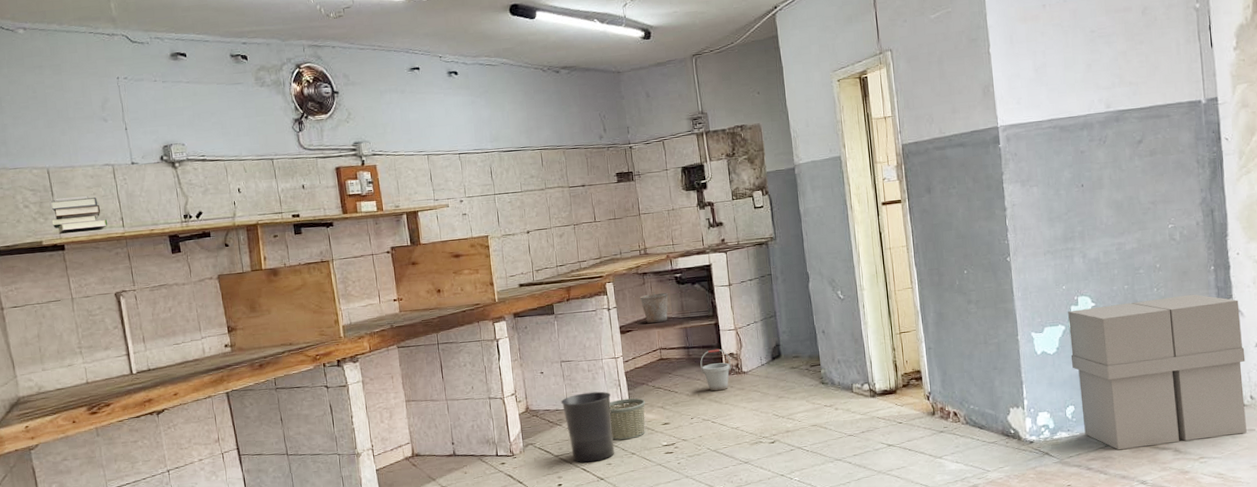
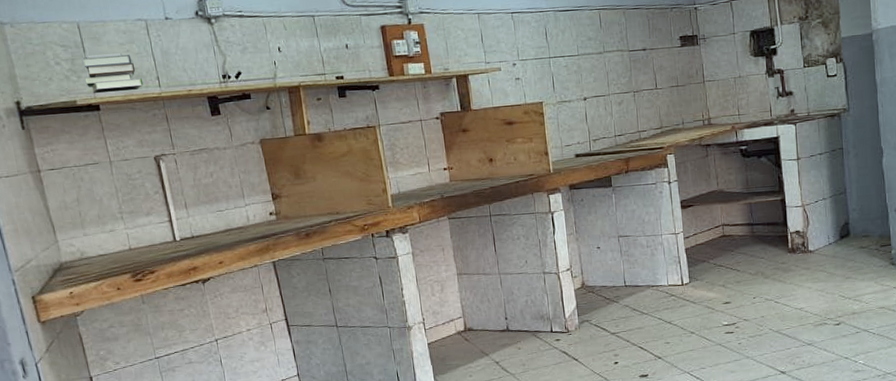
waste bin: present [561,391,615,463] -> none [618,268,674,341]
basket: present [609,398,646,440] -> none [668,275,707,319]
bucket: present [640,289,669,324] -> none [703,162,733,199]
bucket: present [700,348,731,392] -> none [764,226,797,271]

